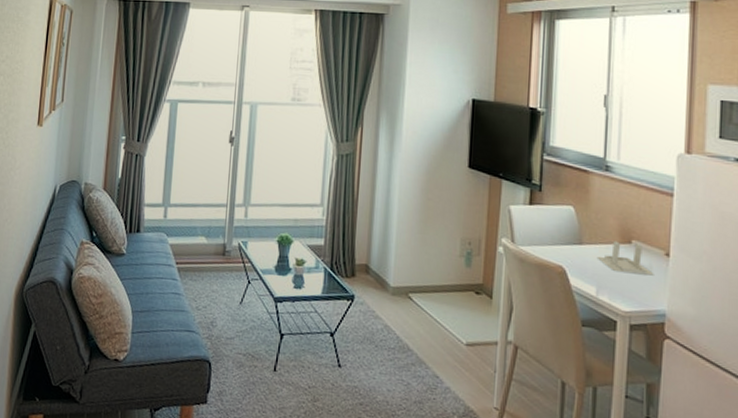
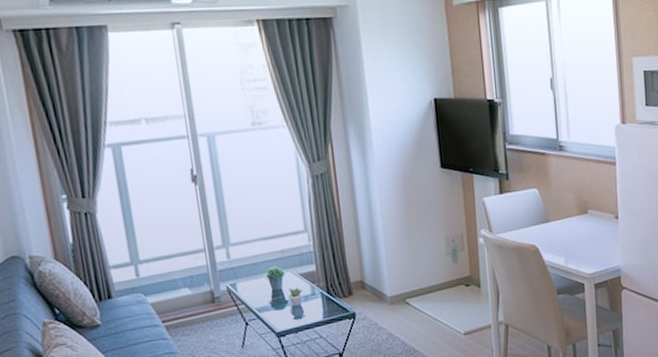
napkin holder: present [596,240,654,276] -> none [562,212,608,241]

